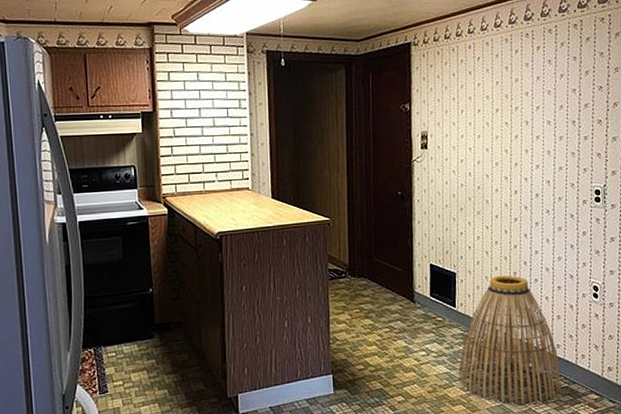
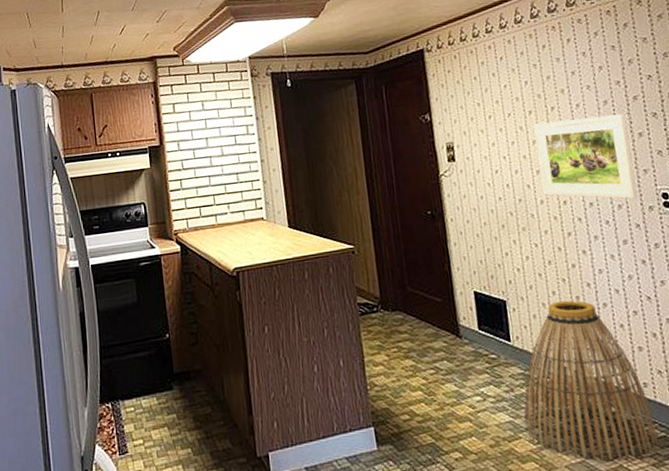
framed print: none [499,118,577,193] -> present [534,113,638,199]

